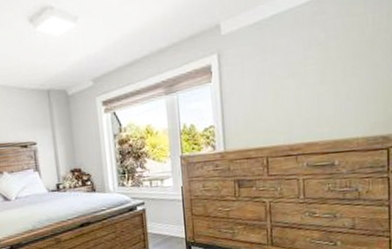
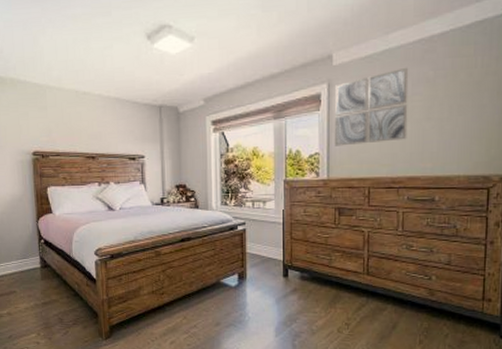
wall art: none [226,31,302,118] -> present [335,67,409,146]

